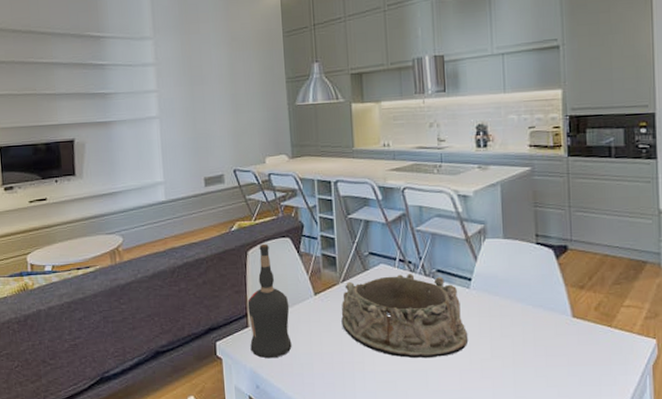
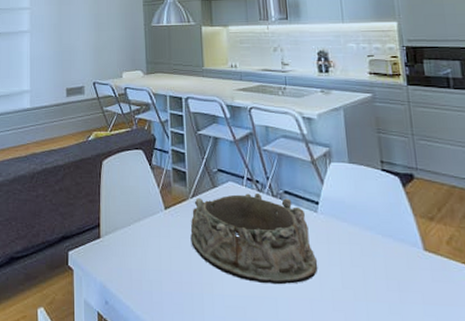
liquor bottle: present [247,244,292,359] -> none [100,155,142,273]

